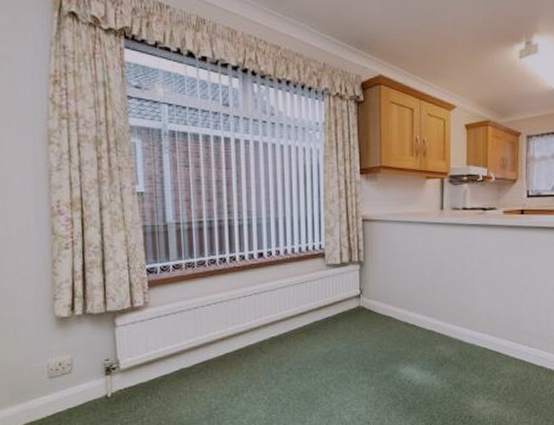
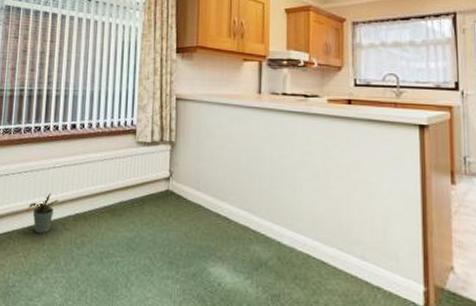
potted plant: none [223,321,253,360] -> present [29,193,59,234]

